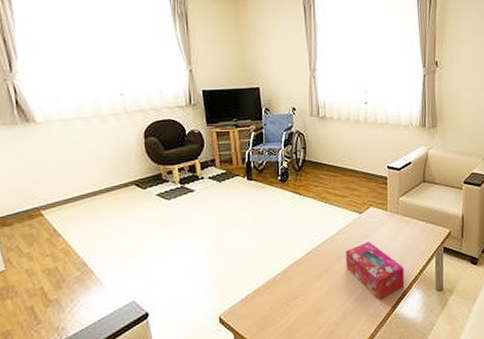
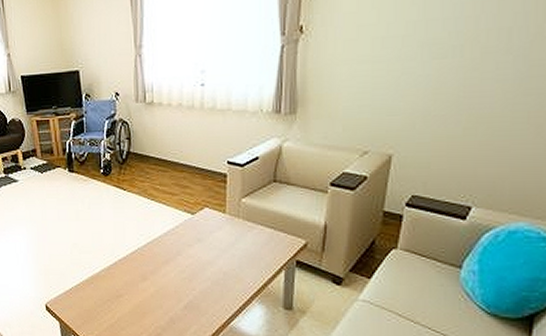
tissue box: present [346,242,405,299] -> none [175,246,244,309]

